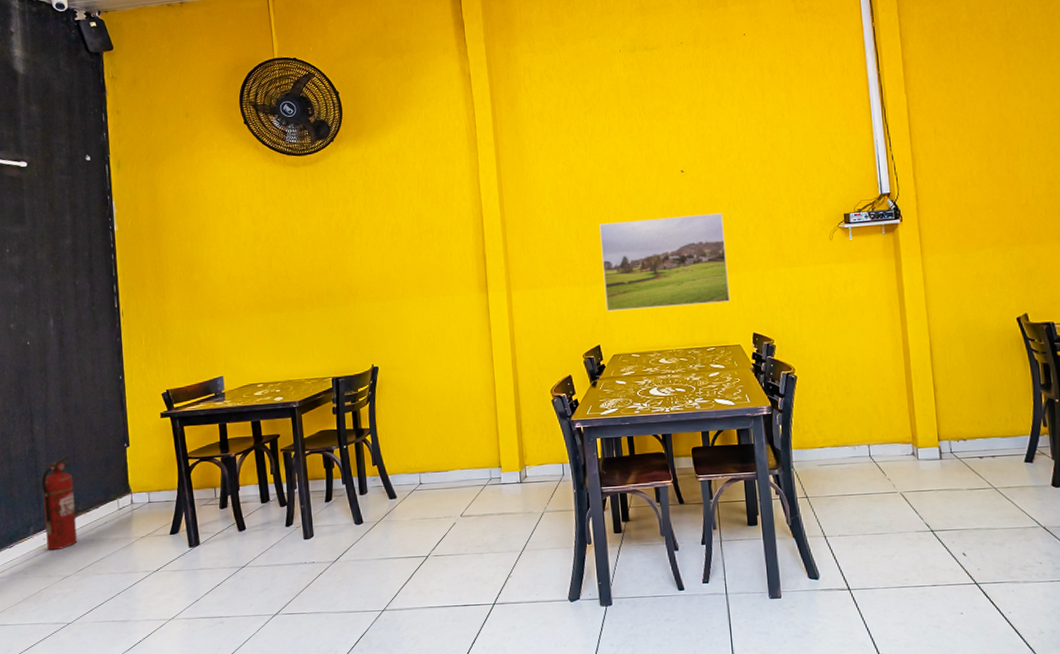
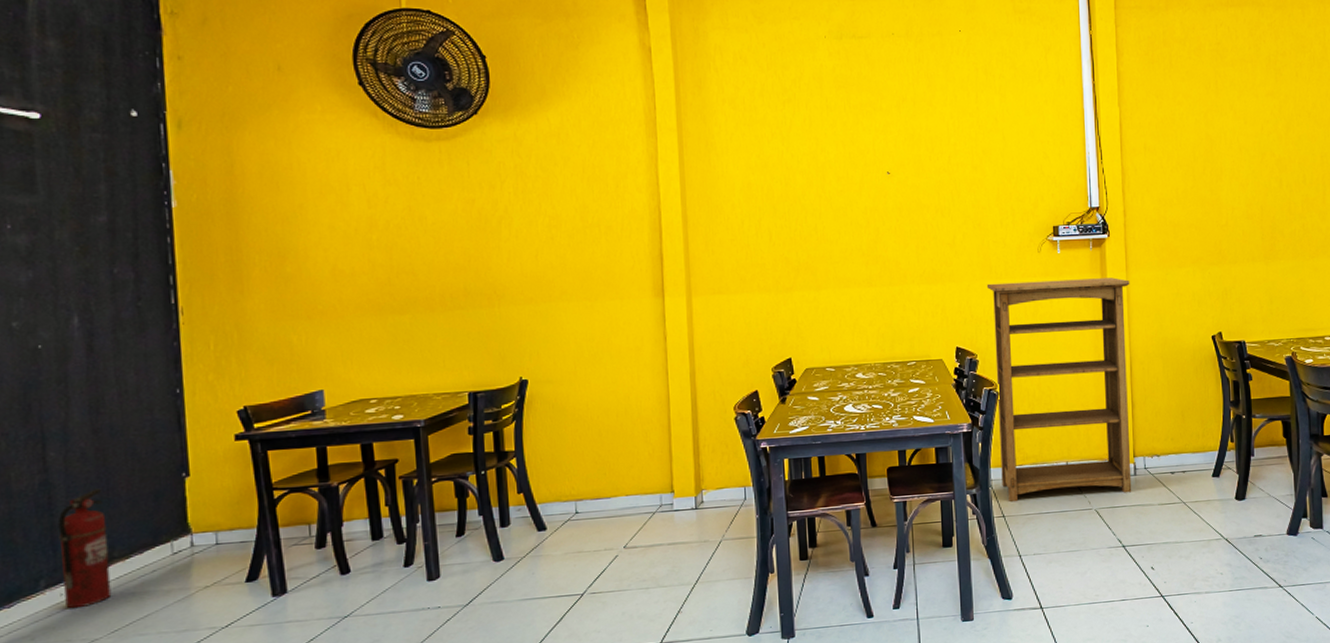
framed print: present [599,213,731,312] -> none [795,219,934,322]
bookshelf: none [780,262,938,484] -> present [986,277,1132,503]

